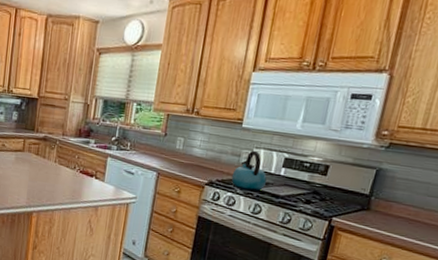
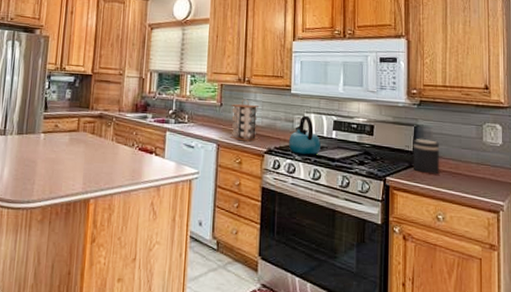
spice rack: none [171,130,206,173] -> present [230,99,260,142]
cylinder: none [366,182,402,220] -> present [413,138,440,175]

